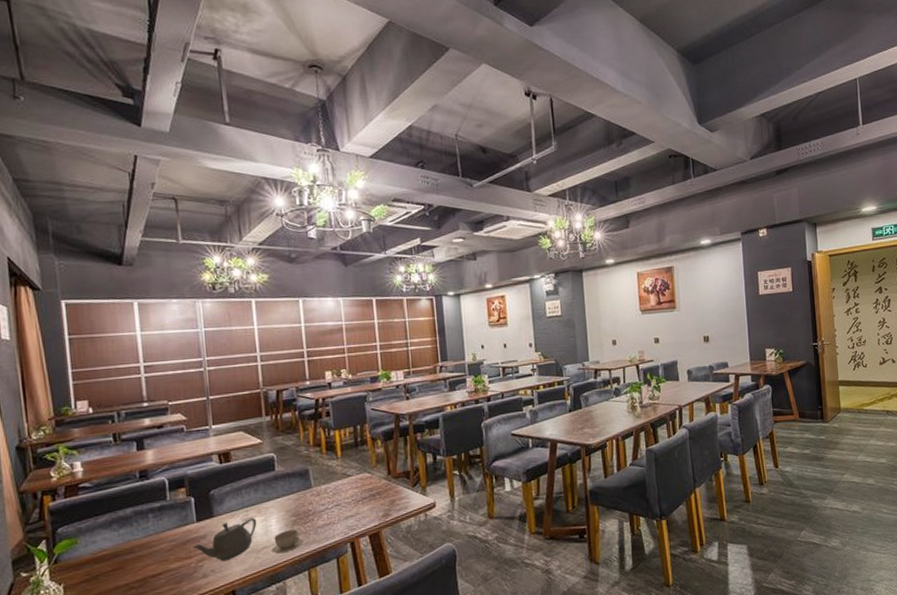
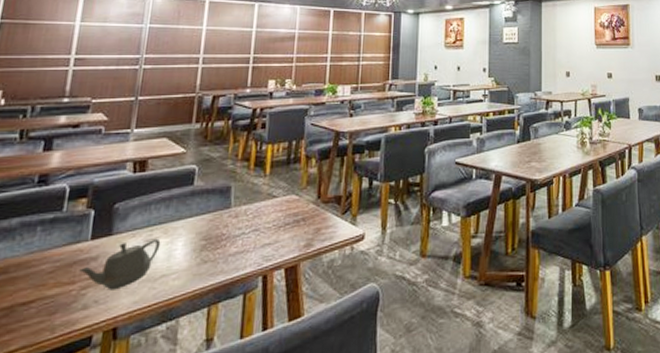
teacup: present [272,529,303,554] -> none [171,256,209,285]

